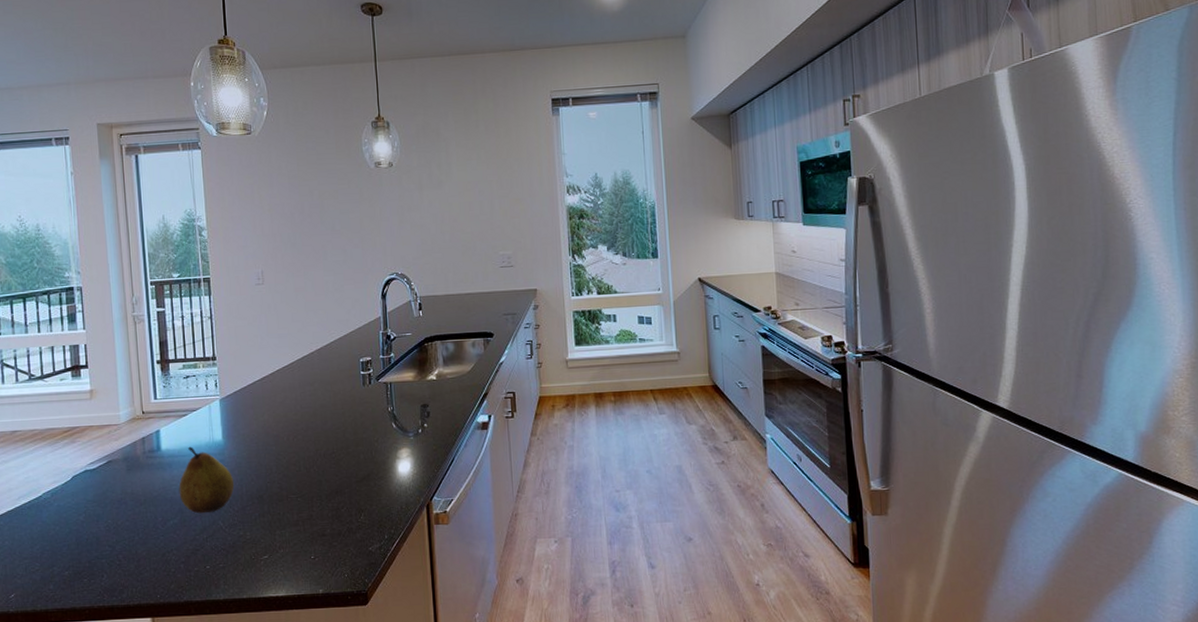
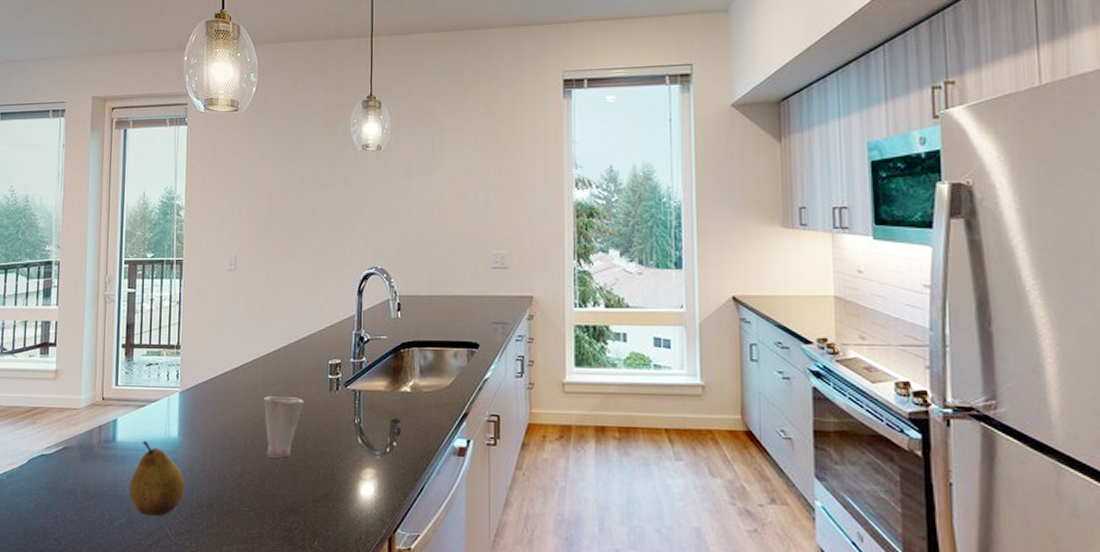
cup: none [301,394,340,449] -> present [263,395,304,458]

